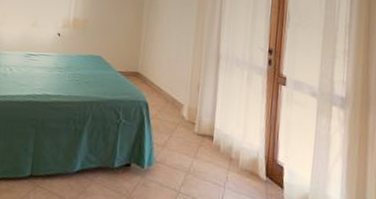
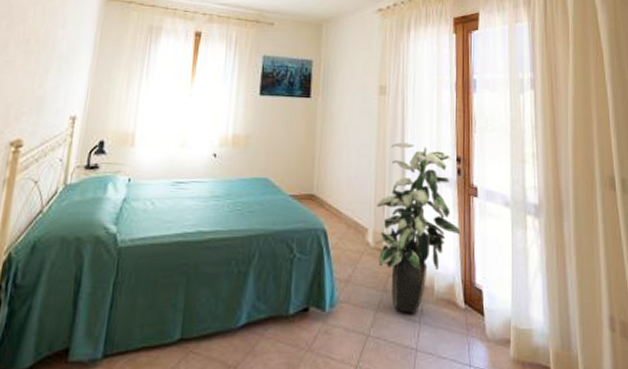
indoor plant: none [189,32,268,179] -> present [375,142,461,313]

